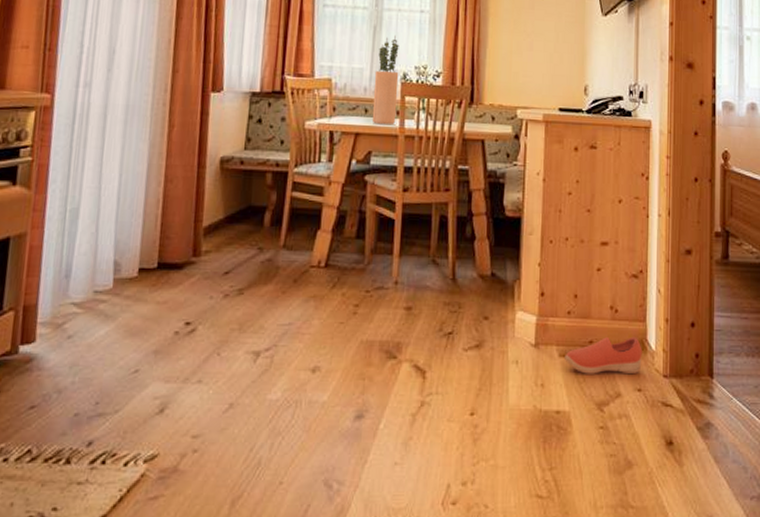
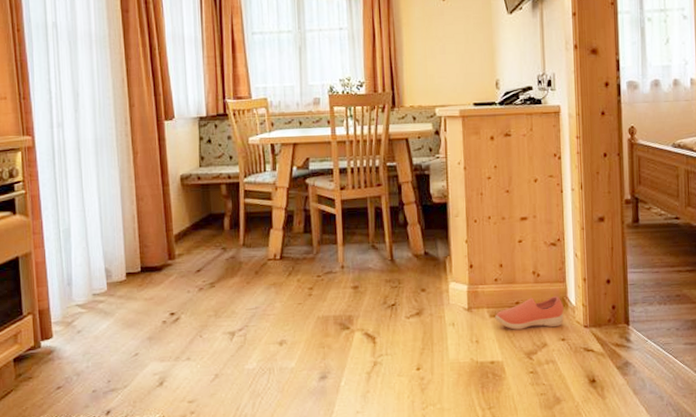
vase: present [372,36,399,126] -> none [304,54,328,134]

